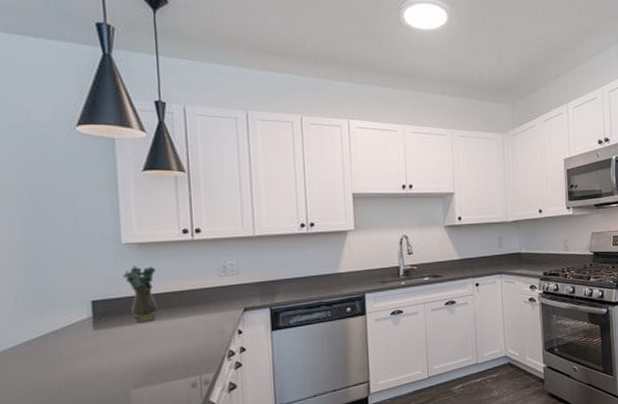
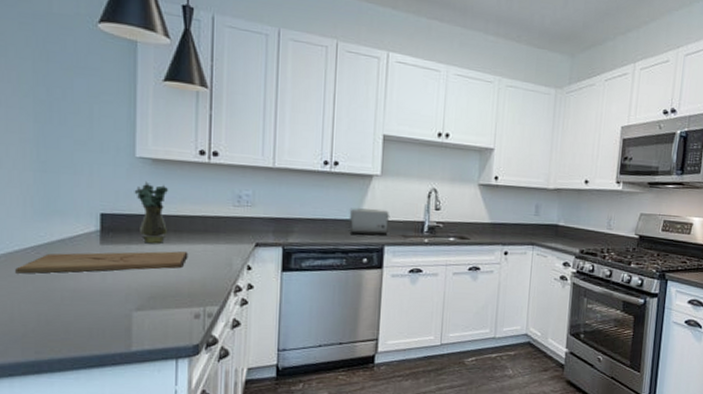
cutting board: none [11,325,181,370] -> present [15,251,188,274]
toaster: none [329,260,368,288] -> present [348,208,390,236]

